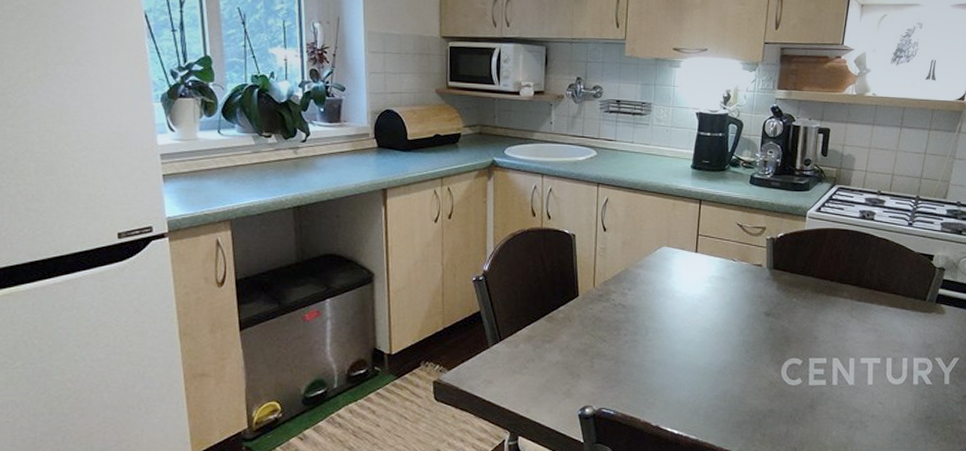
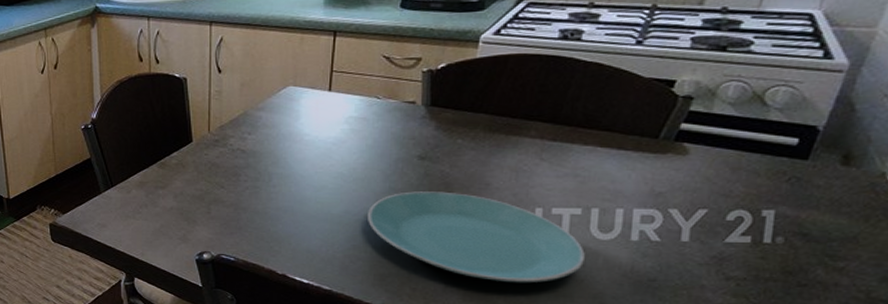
plate: none [727,344,885,425] -> present [368,191,586,283]

